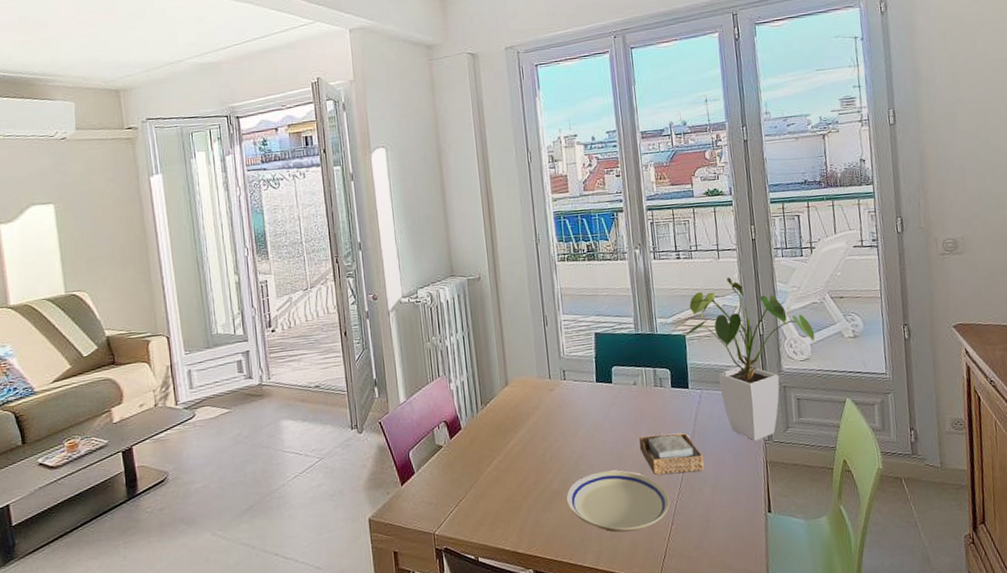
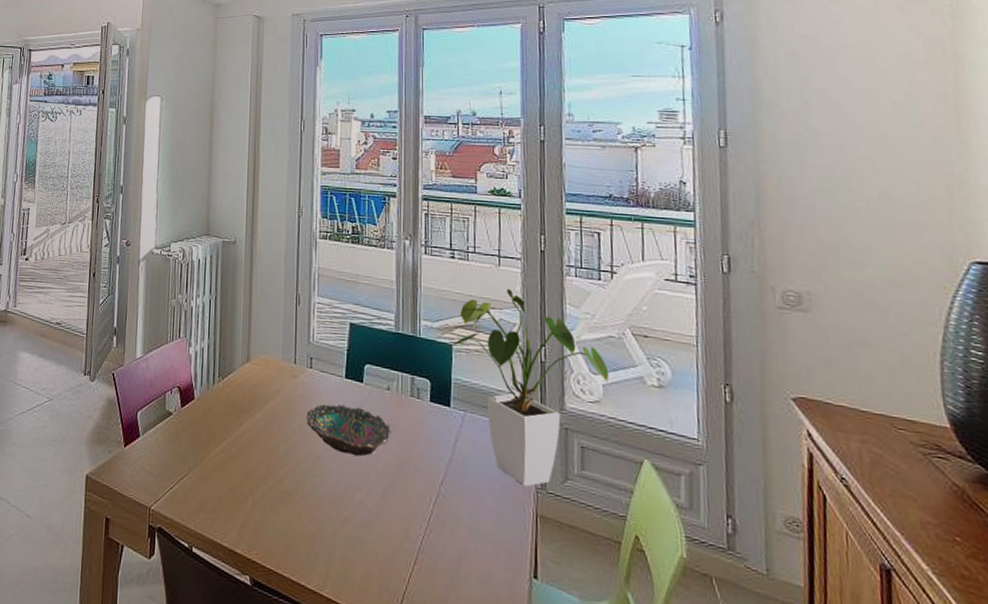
bowl: none [565,405,641,448] -> present [306,404,391,457]
plate: present [567,470,670,533] -> none [297,481,414,561]
napkin holder: present [638,433,705,475] -> none [386,451,461,508]

